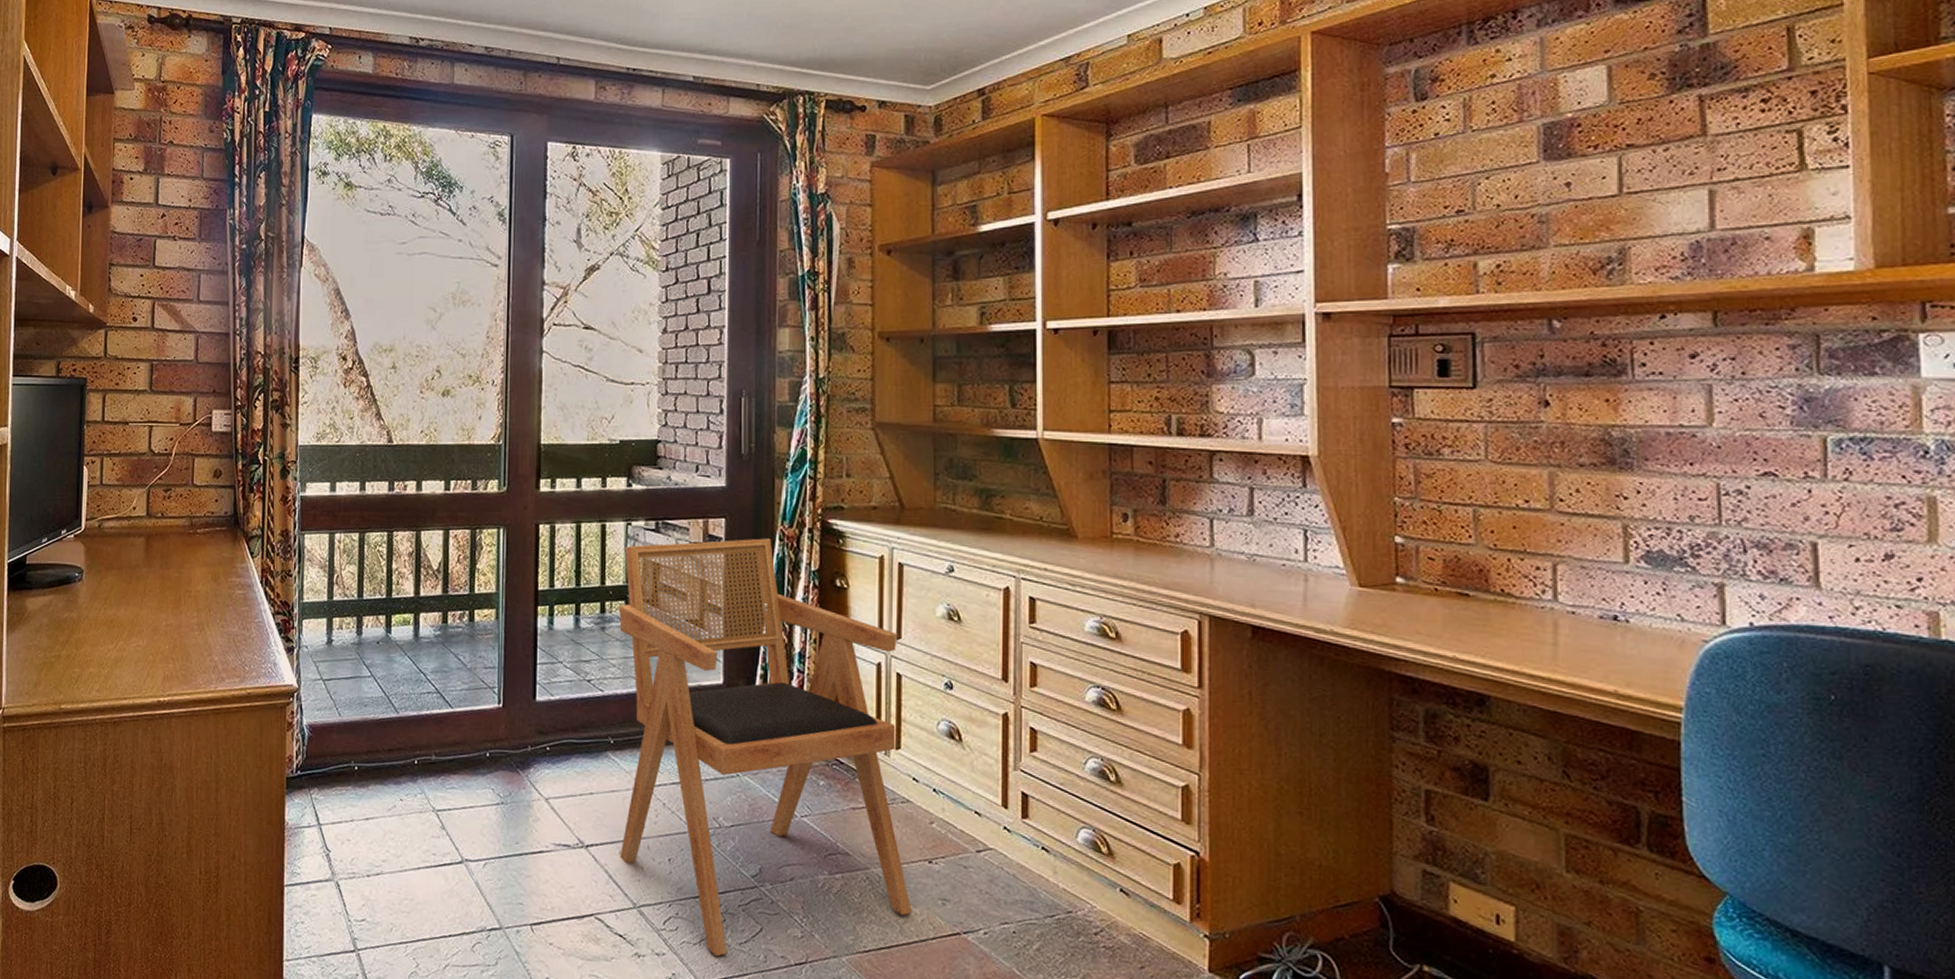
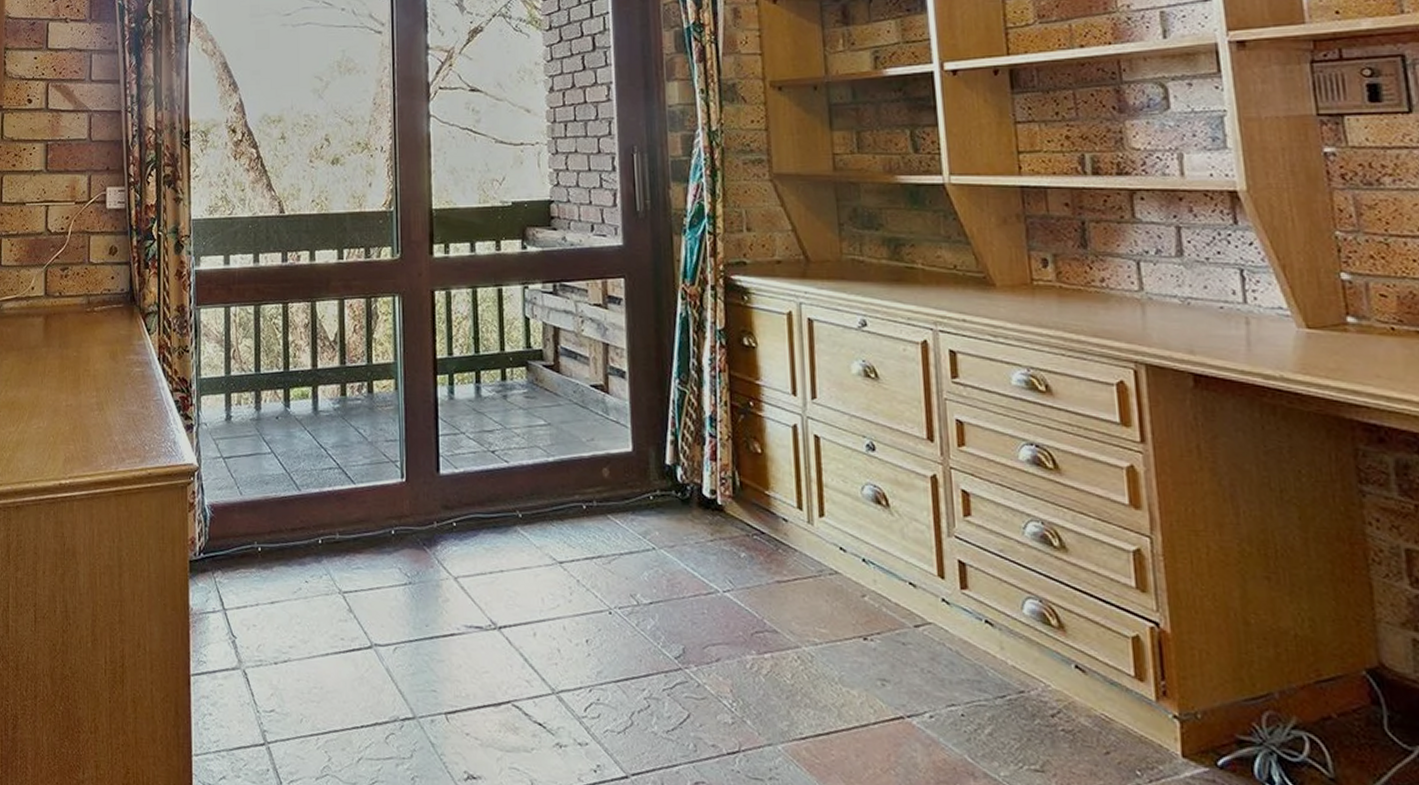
armchair: present [619,538,912,957] -> none [521,297,849,746]

